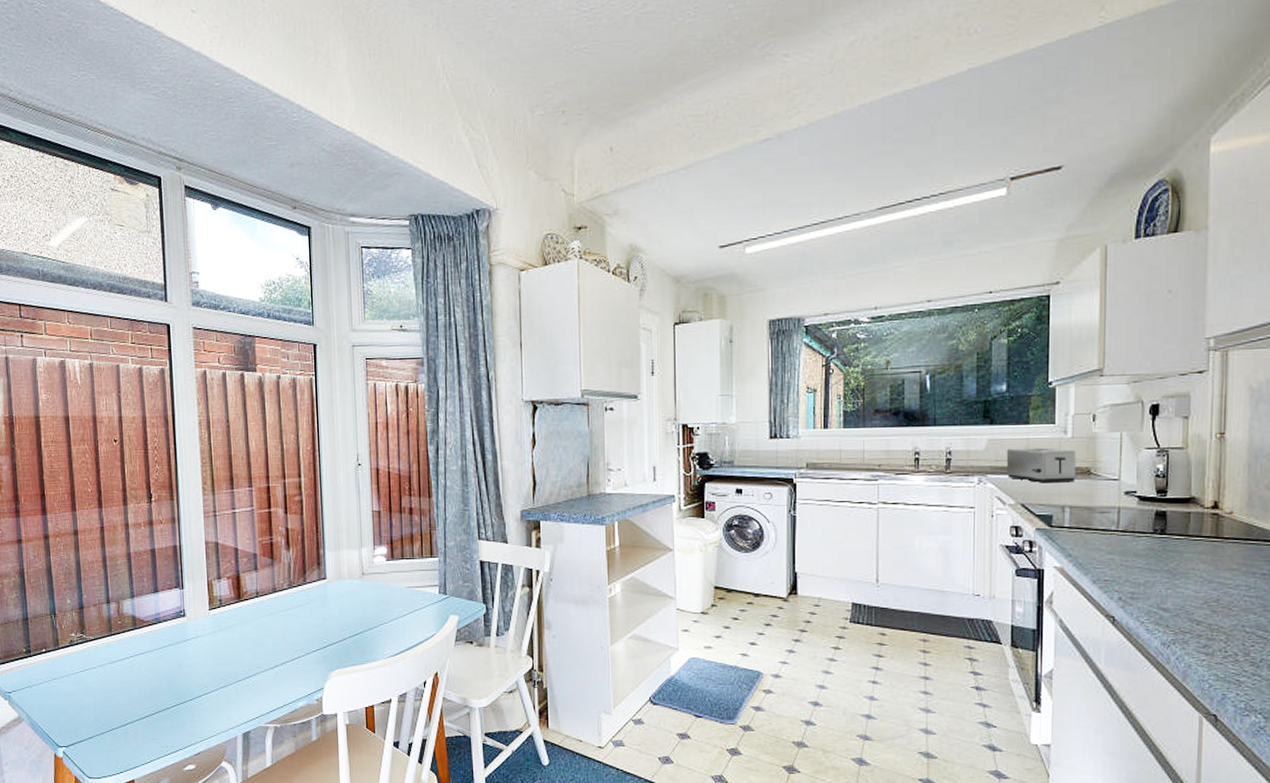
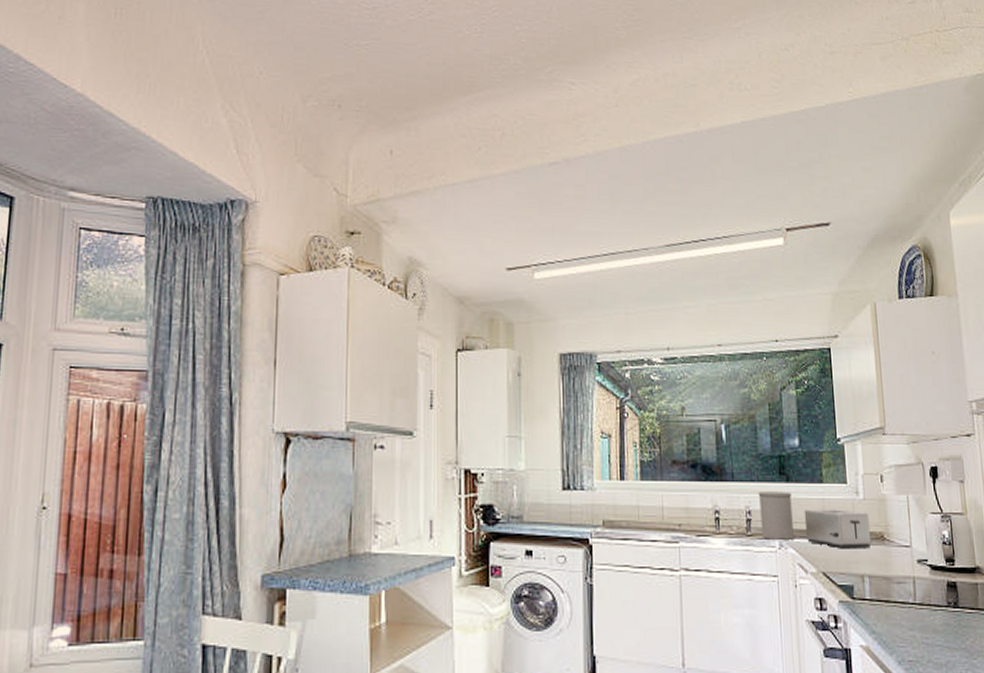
canister: none [959,433,994,476] -> present [758,491,794,540]

